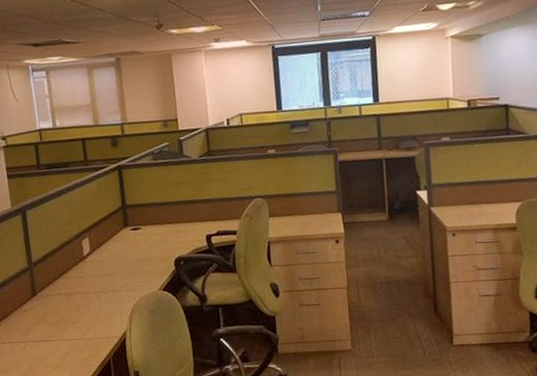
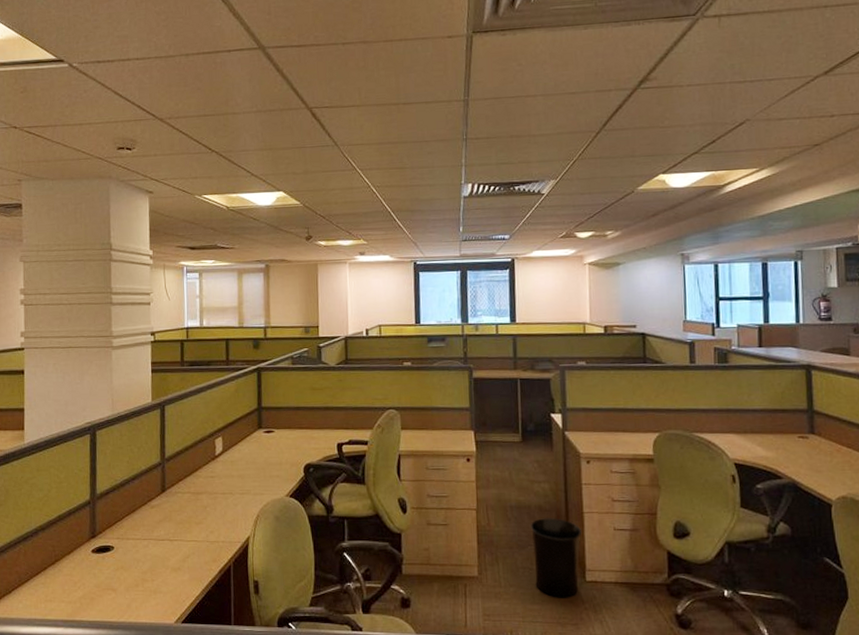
waste bin: none [400,289,448,363] -> present [531,518,581,598]

